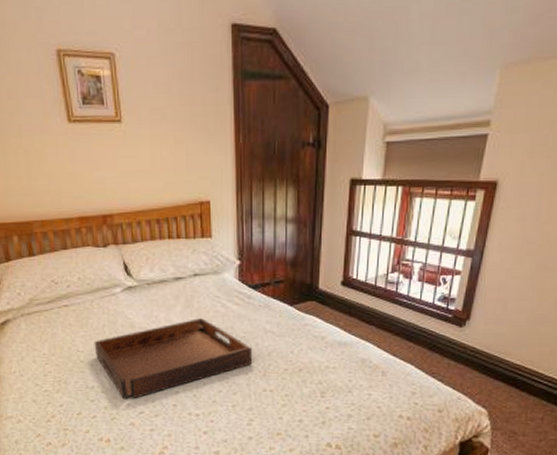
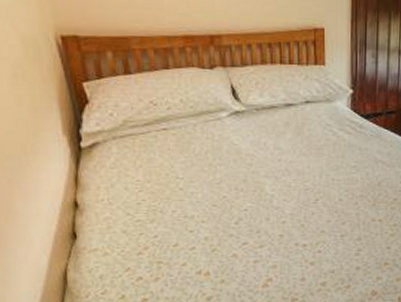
serving tray: present [94,318,253,399] -> none [195,146,363,230]

